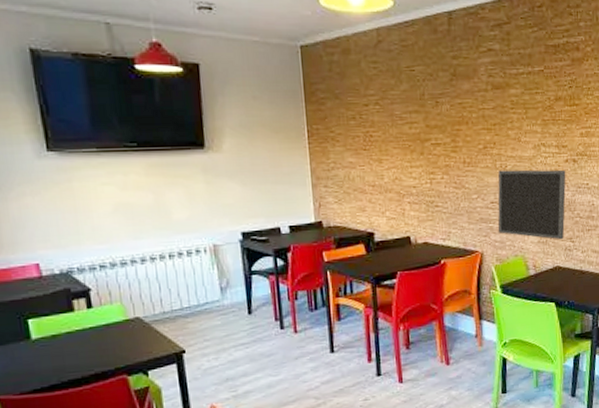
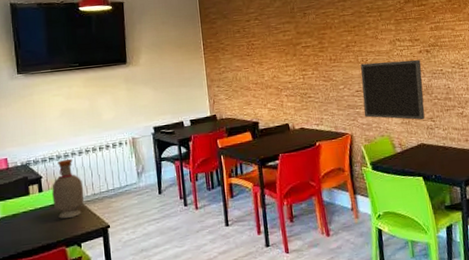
bottle: none [105,267,150,341] -> present [52,158,84,219]

